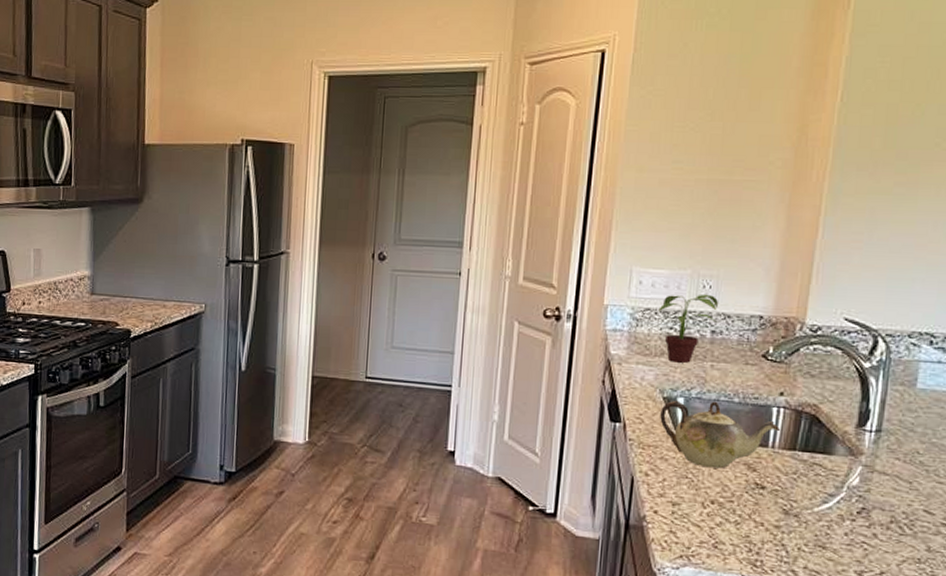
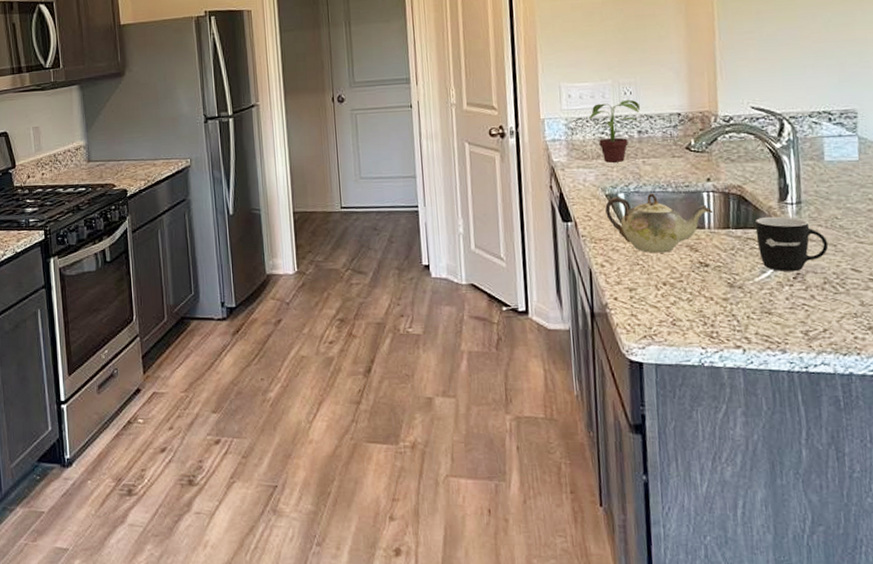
mug: none [823,443,904,505] -> present [755,217,829,271]

